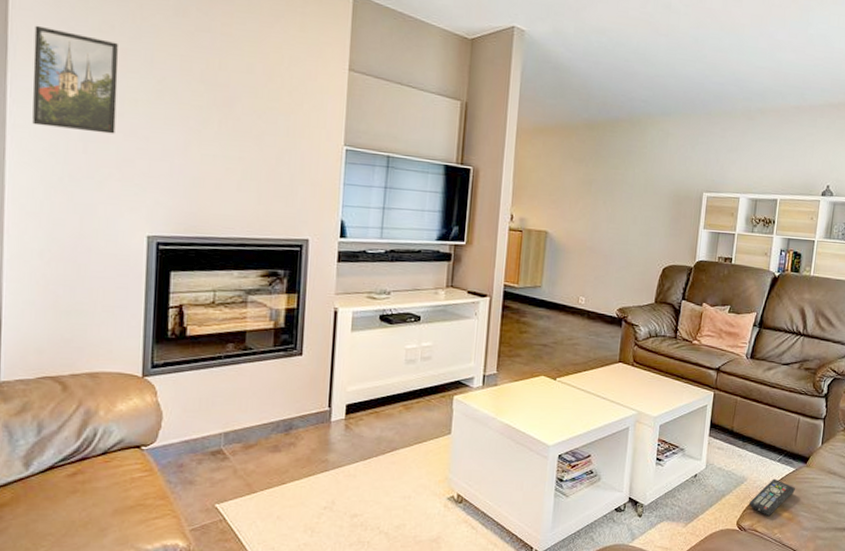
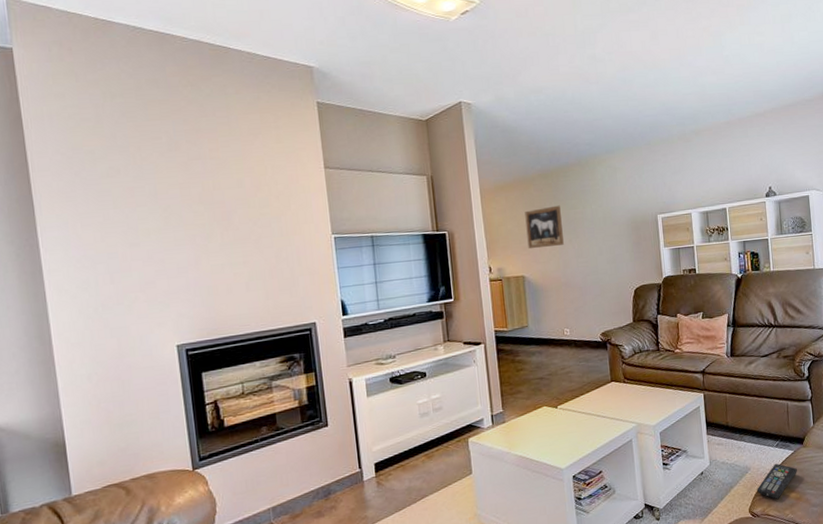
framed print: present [32,25,119,134] -> none [53,182,135,268]
wall art: none [557,161,601,206] -> present [525,205,564,249]

